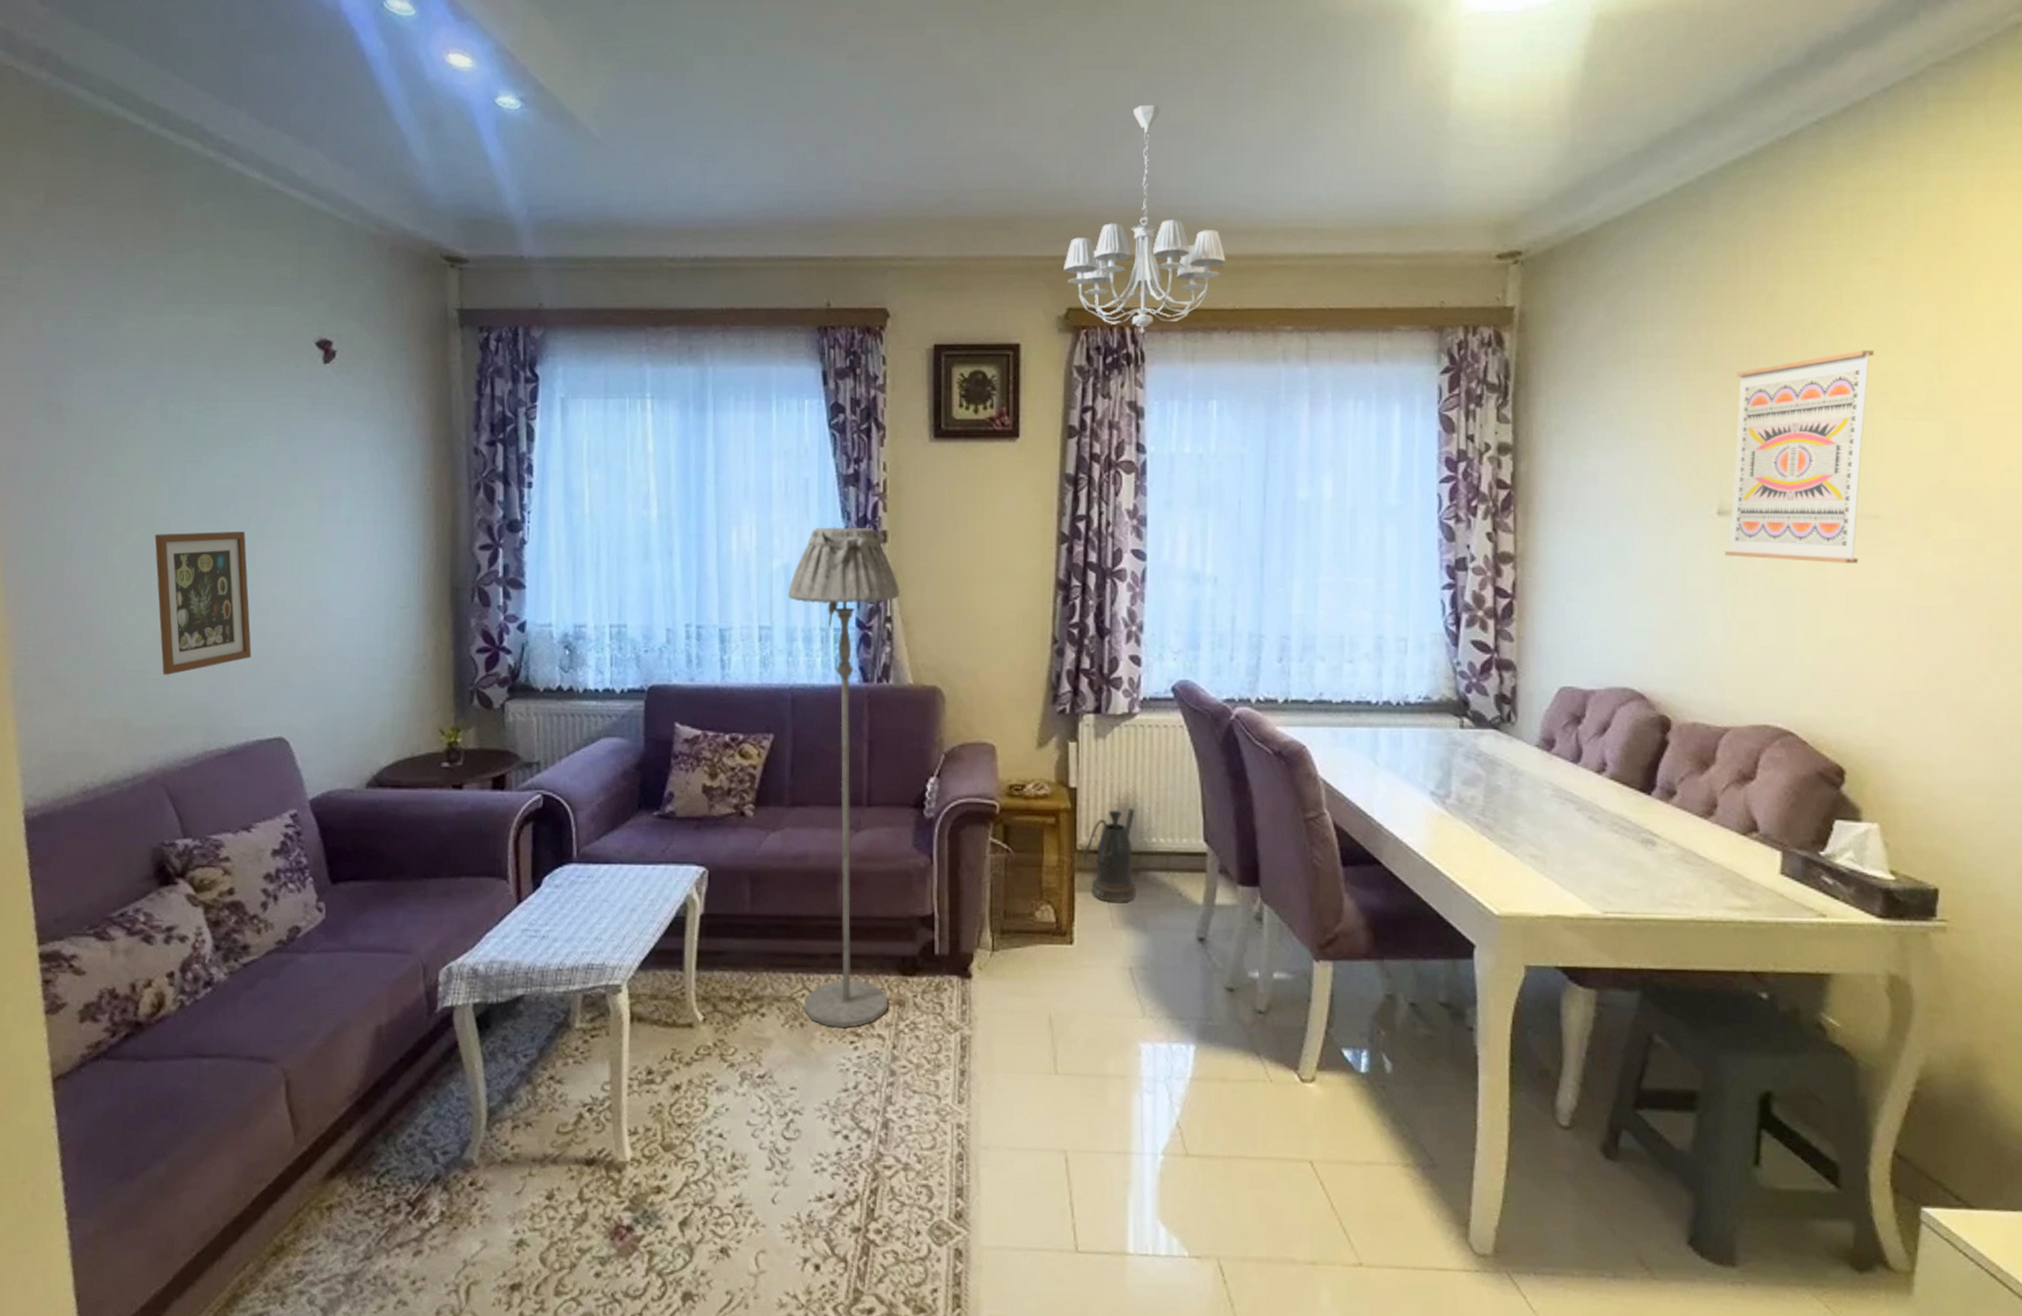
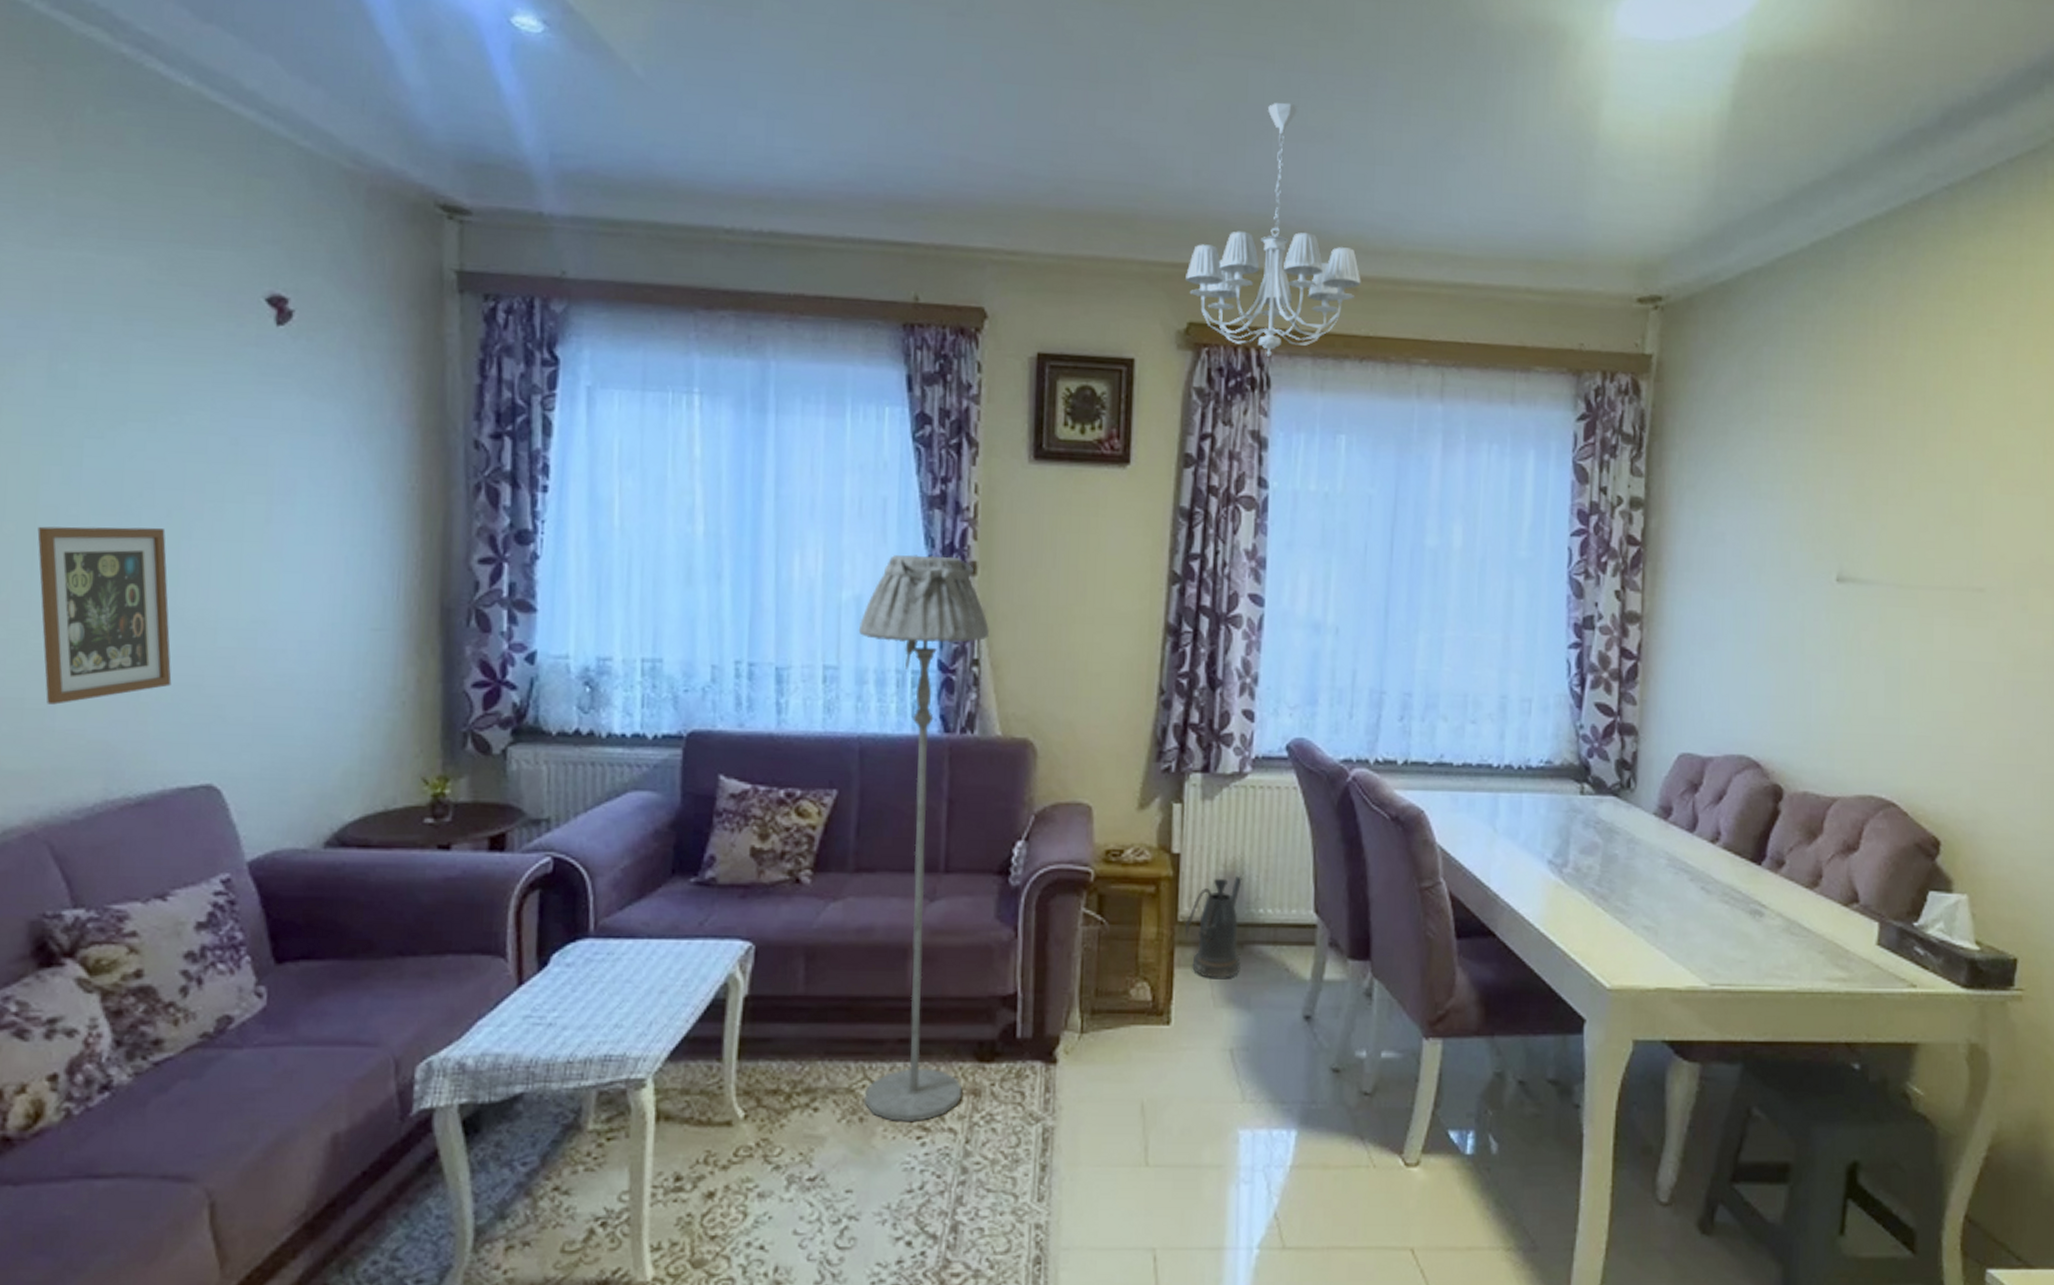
wall art: present [1725,350,1874,563] -> none [1841,421,1987,635]

